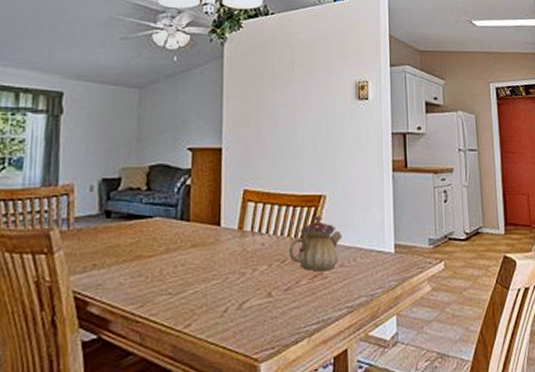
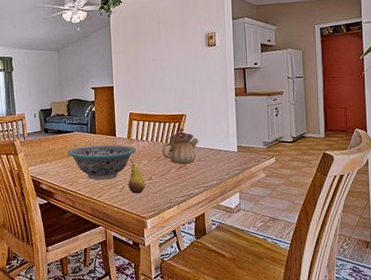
decorative bowl: none [140,238,251,298] -> present [67,144,137,180]
fruit: none [234,262,261,320] -> present [128,158,146,194]

